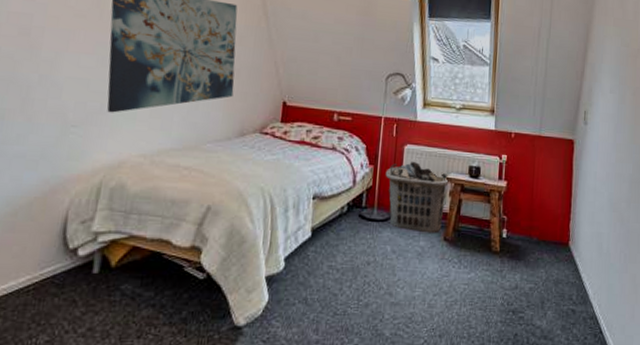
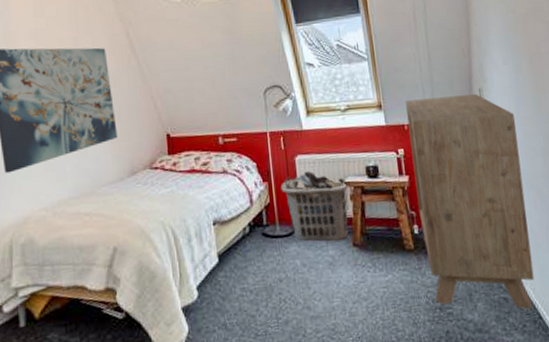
dresser: none [509,110,612,325] -> present [405,94,535,311]

